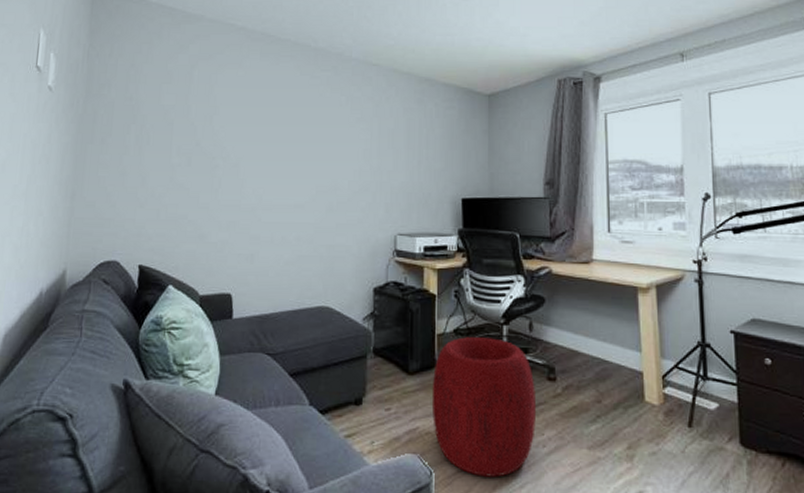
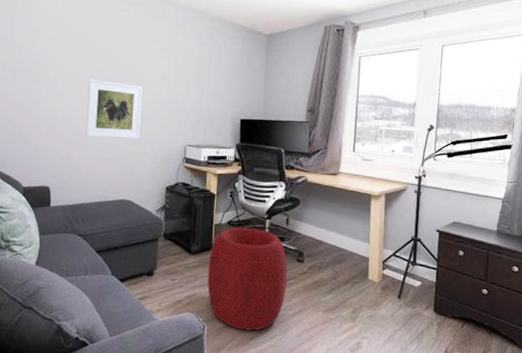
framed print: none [273,159,340,230] -> present [85,78,143,139]

